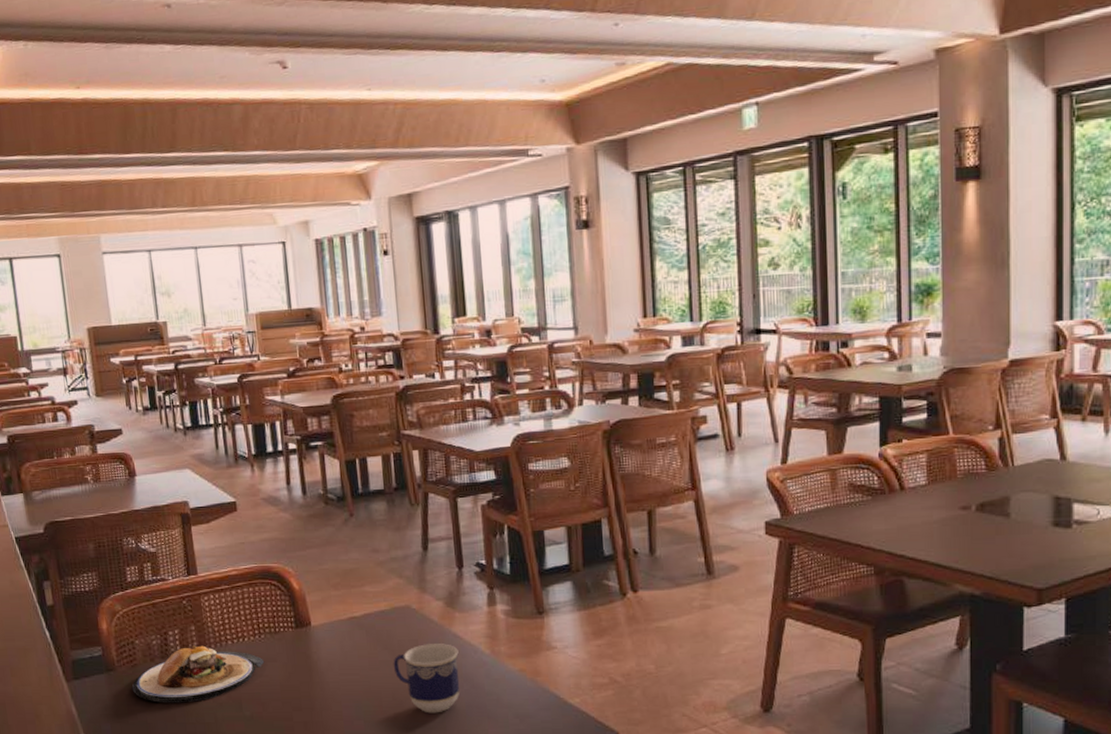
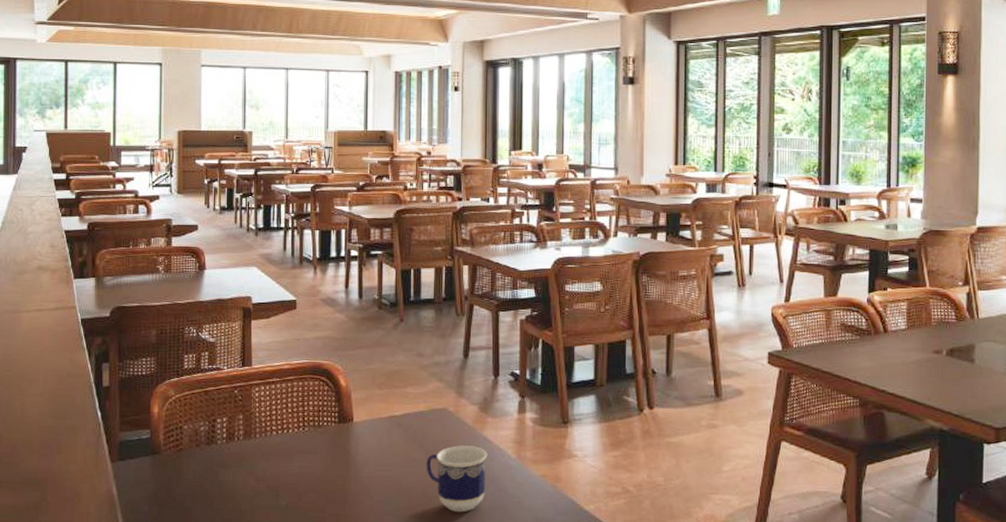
plate: present [131,645,265,703] -> none [174,434,306,490]

